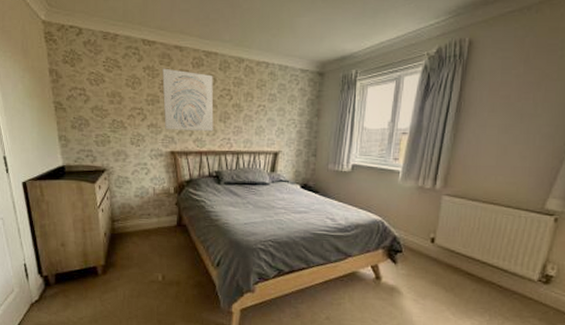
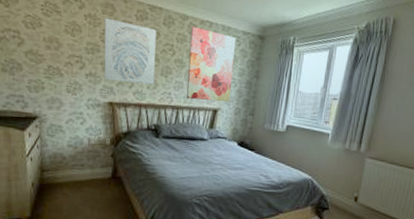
wall art: none [246,68,294,145] -> present [187,26,237,103]

